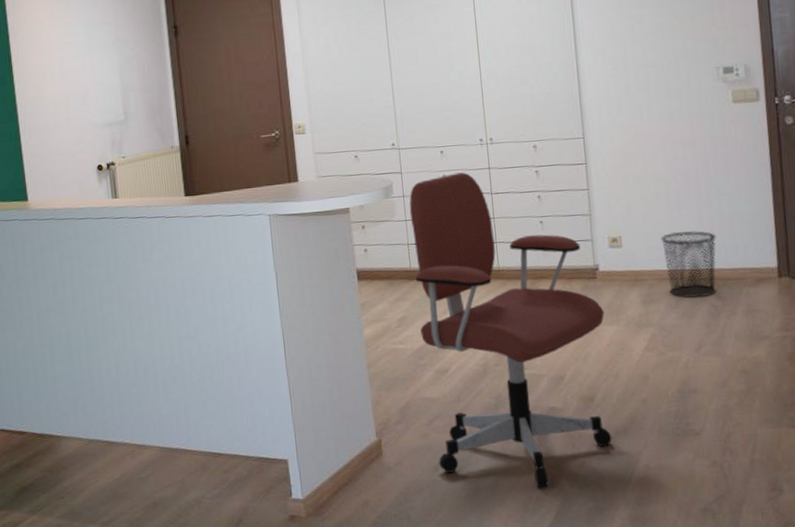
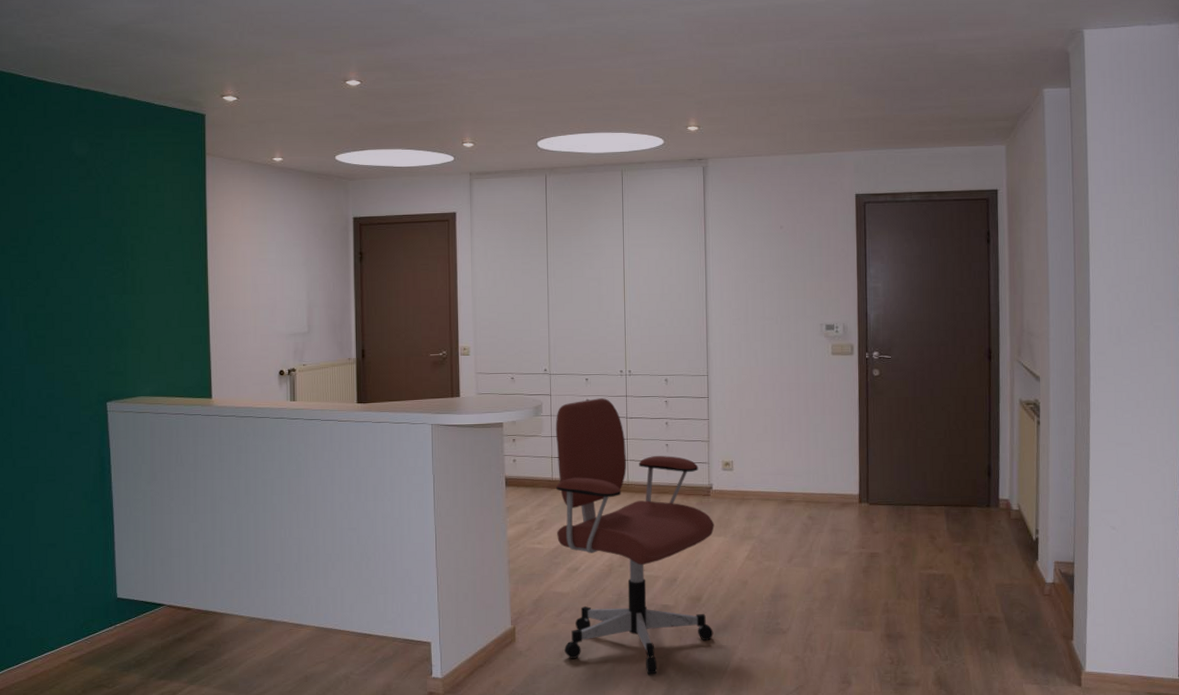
waste bin: present [661,230,717,299] -> none [765,459,811,517]

